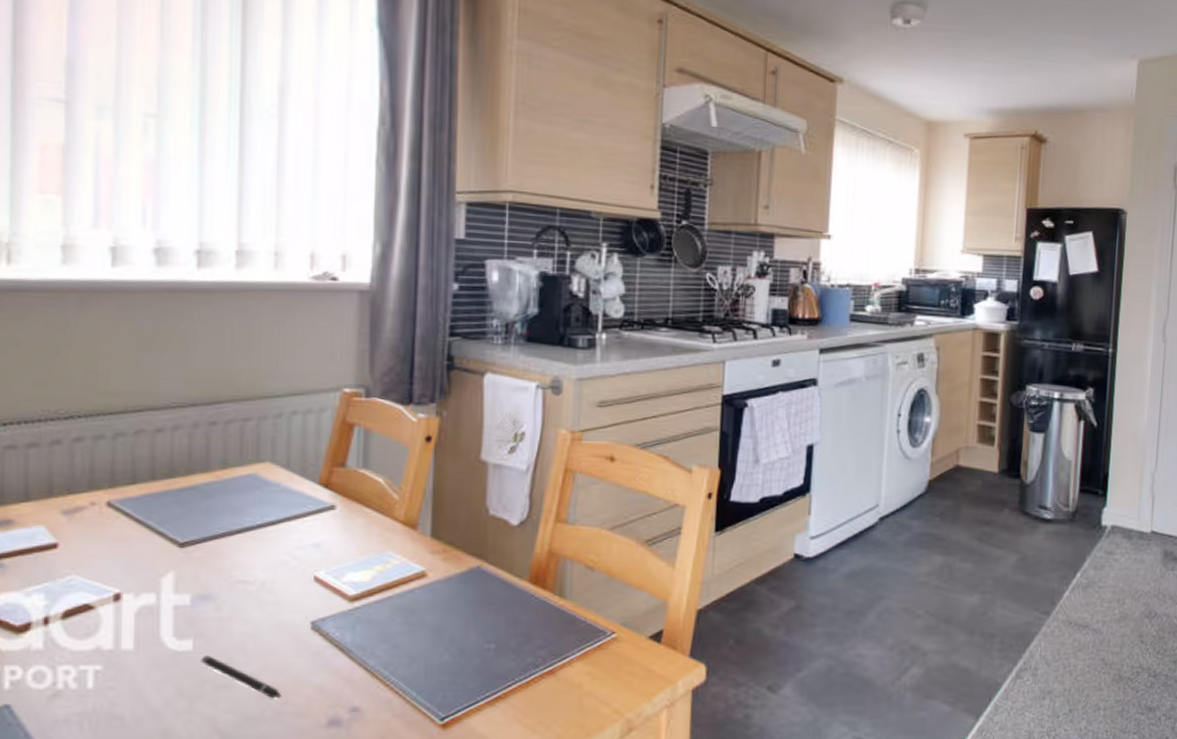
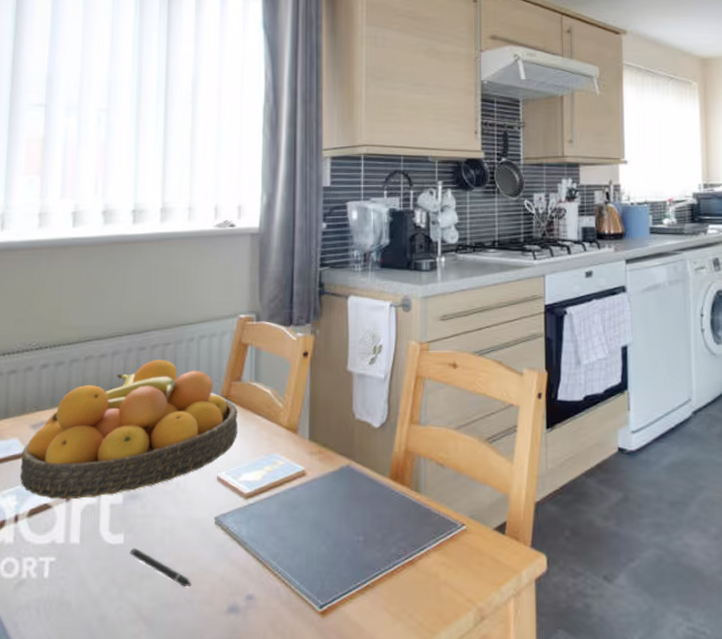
fruit bowl: none [49,438,341,600] -> present [20,360,238,500]

